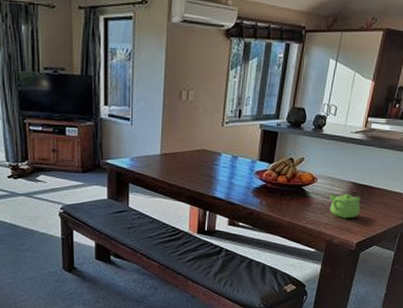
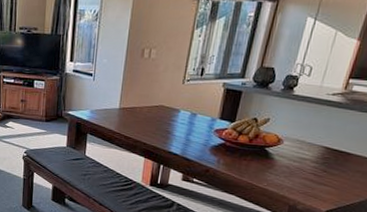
teapot: present [329,193,361,219] -> none [295,157,334,185]

